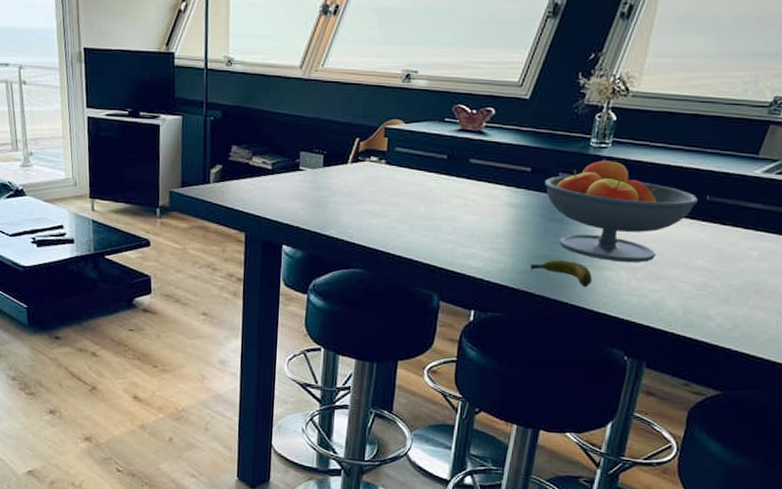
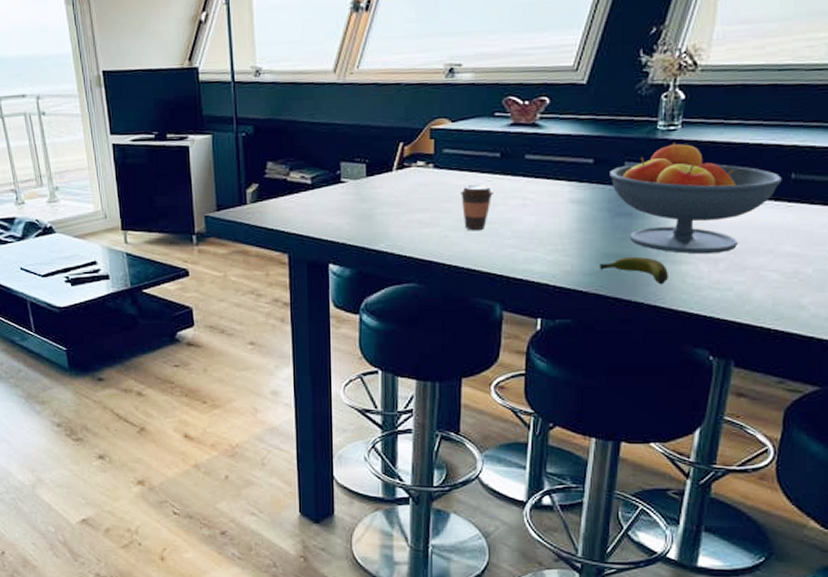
coffee cup: none [407,181,440,225] -> present [459,184,494,231]

